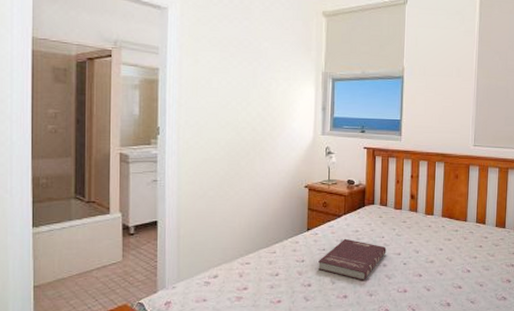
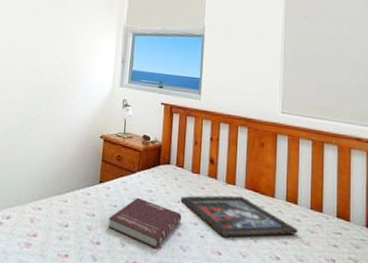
religious icon: none [385,224,486,261] -> present [180,195,299,238]

